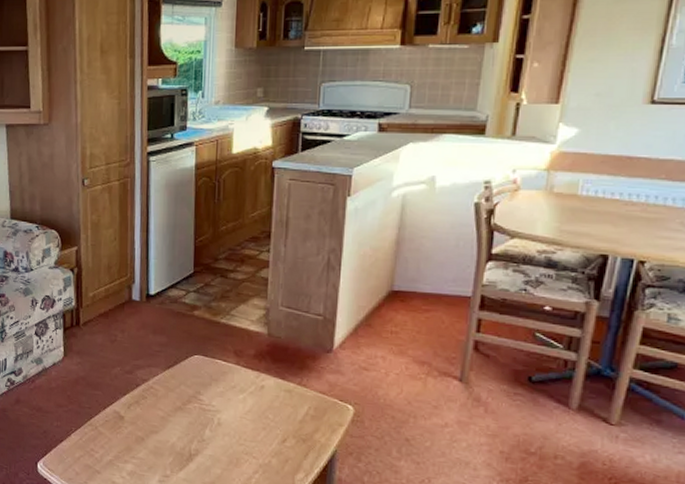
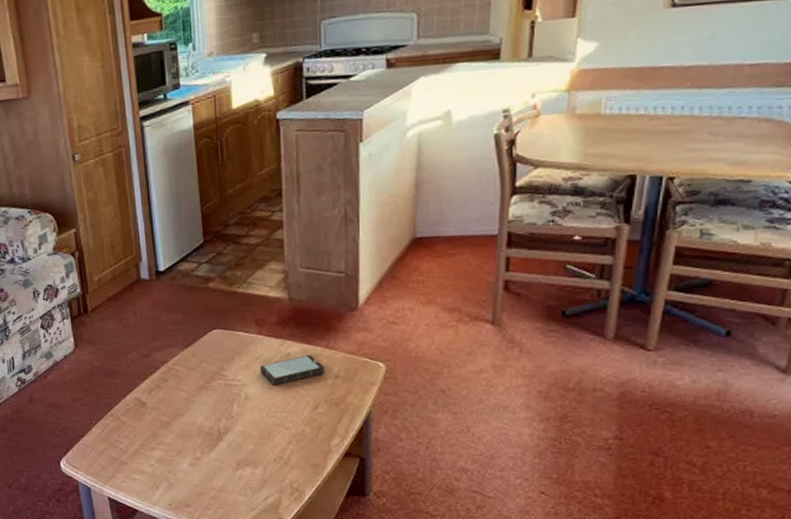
smartphone: none [235,389,297,415] -> present [260,354,326,386]

